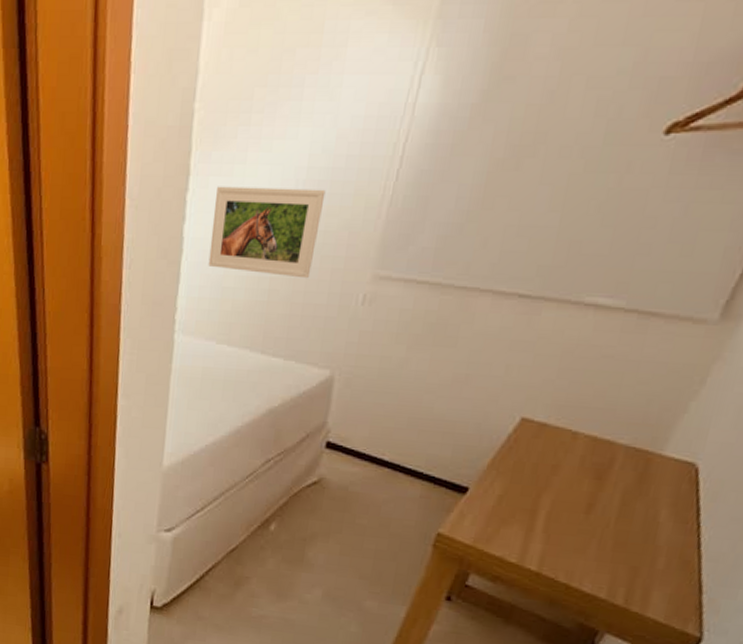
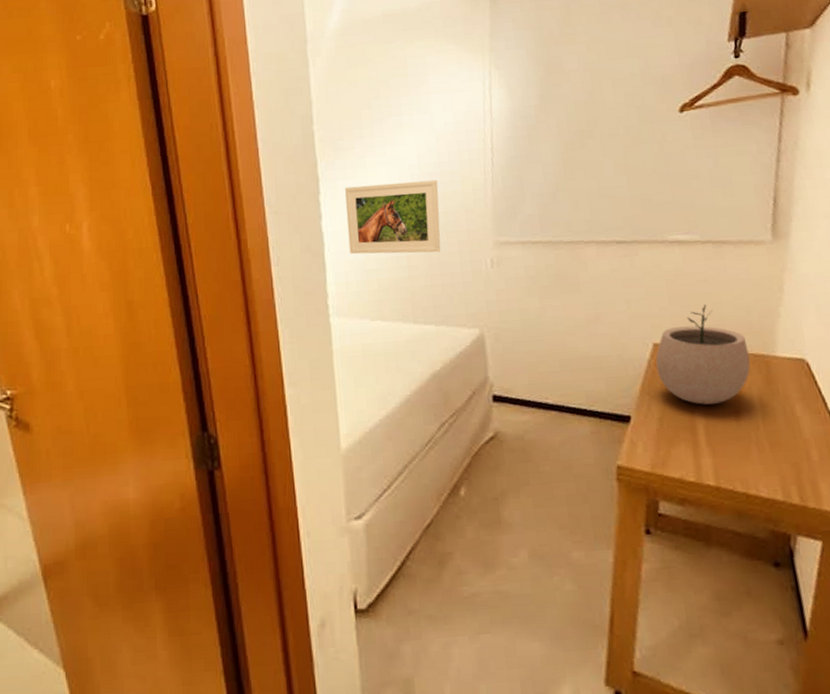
plant pot: none [514,384,634,493] -> present [655,304,751,405]

